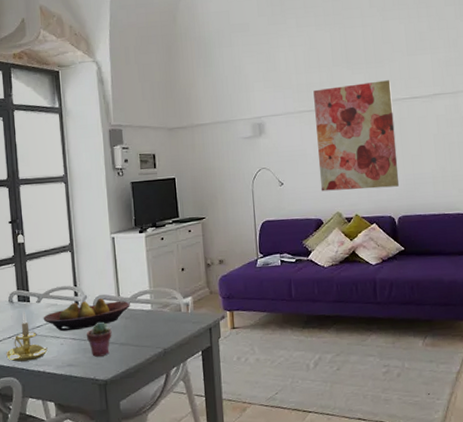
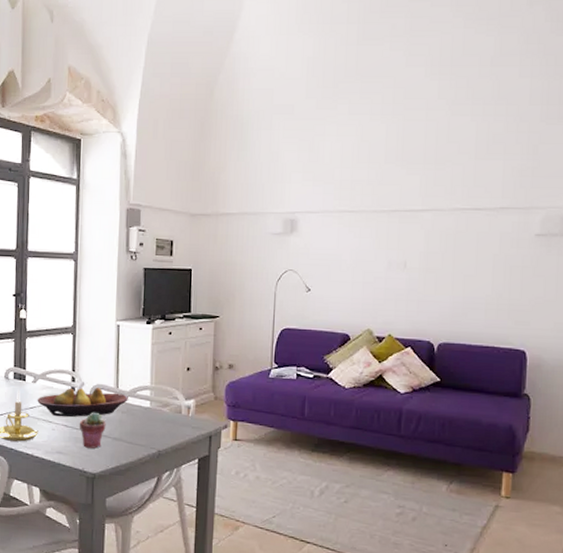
wall art: present [313,80,400,191] -> none [352,185,451,309]

